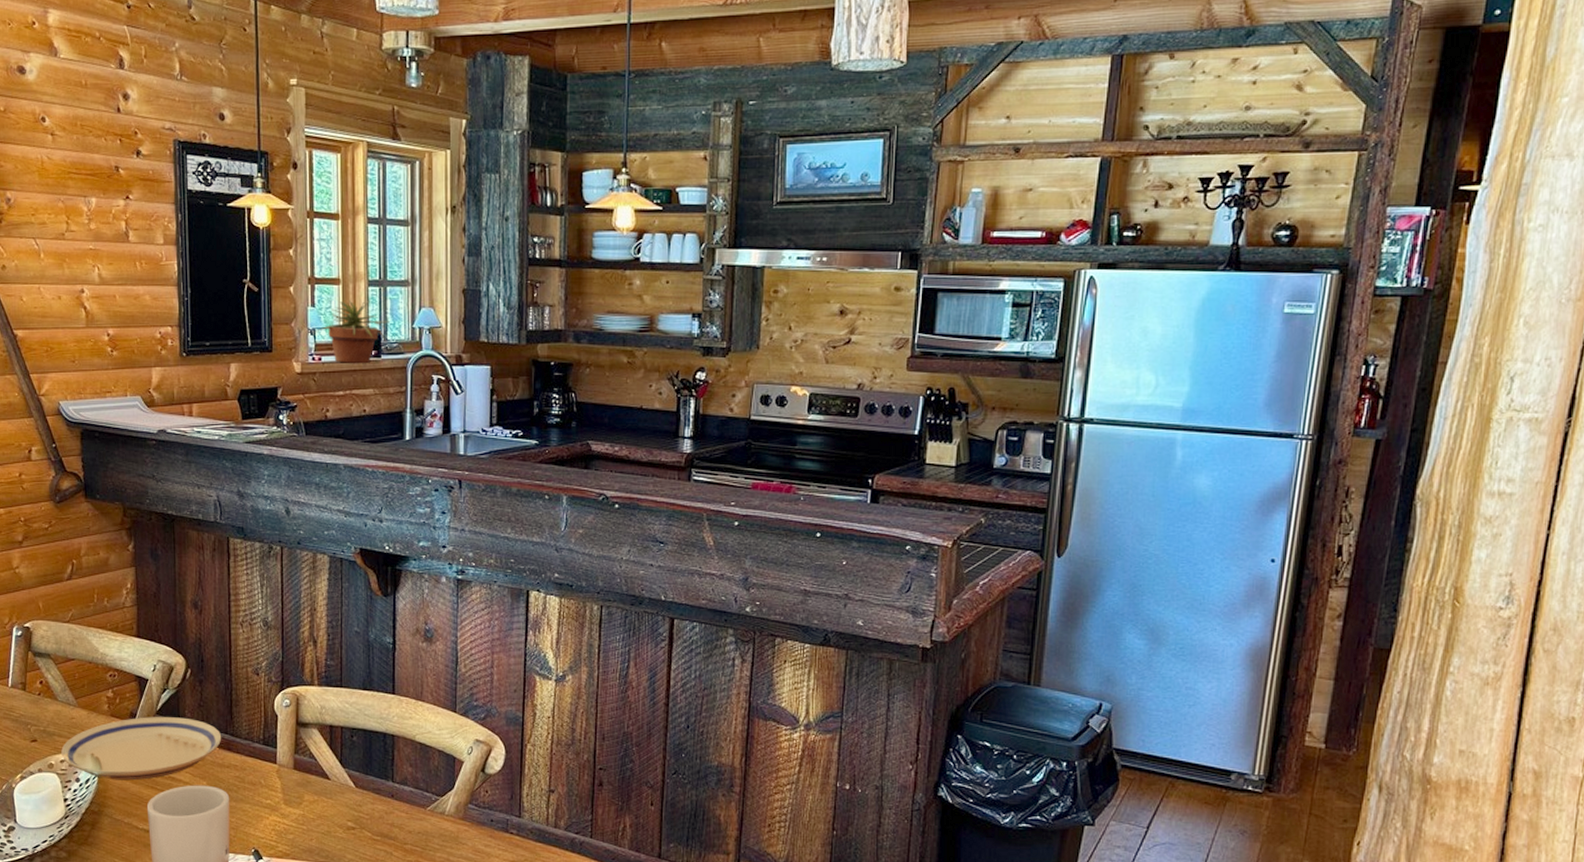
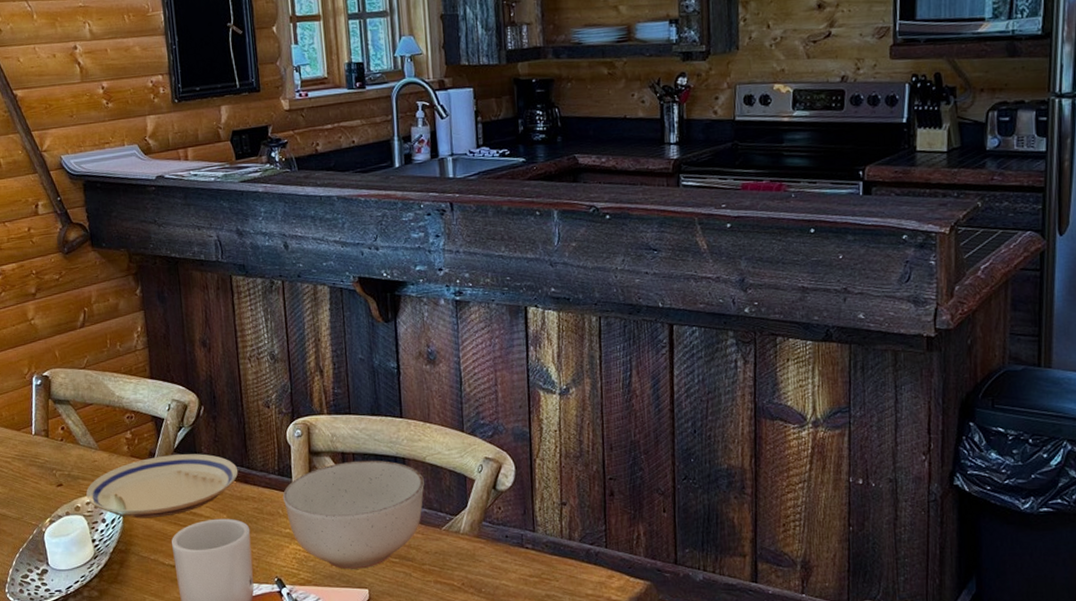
bowl: none [266,734,412,845] -> present [282,460,424,569]
potted plant: present [317,300,390,364] -> none [301,33,372,98]

